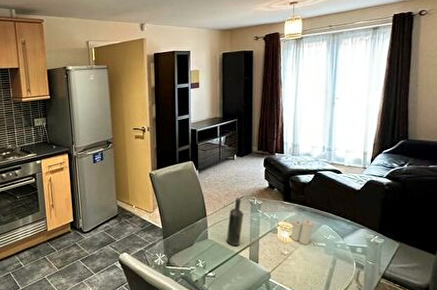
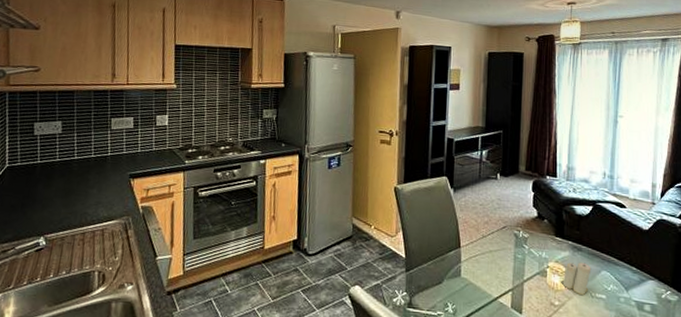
wine bottle: present [226,198,244,246] -> none [483,227,506,290]

